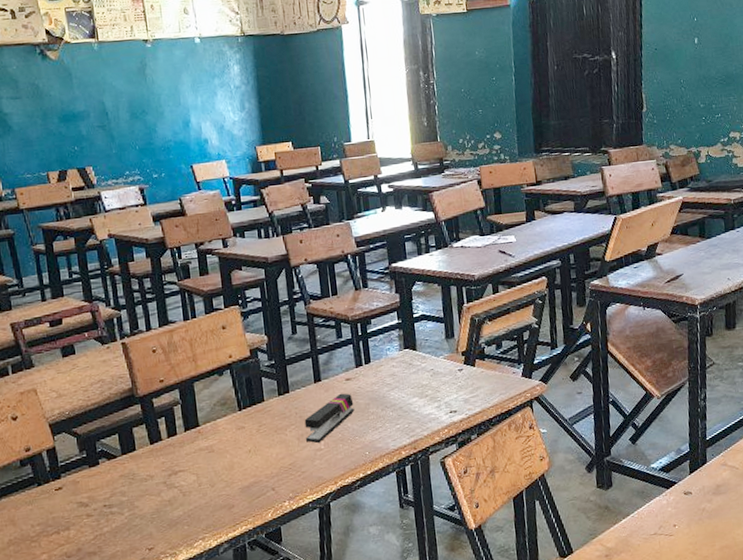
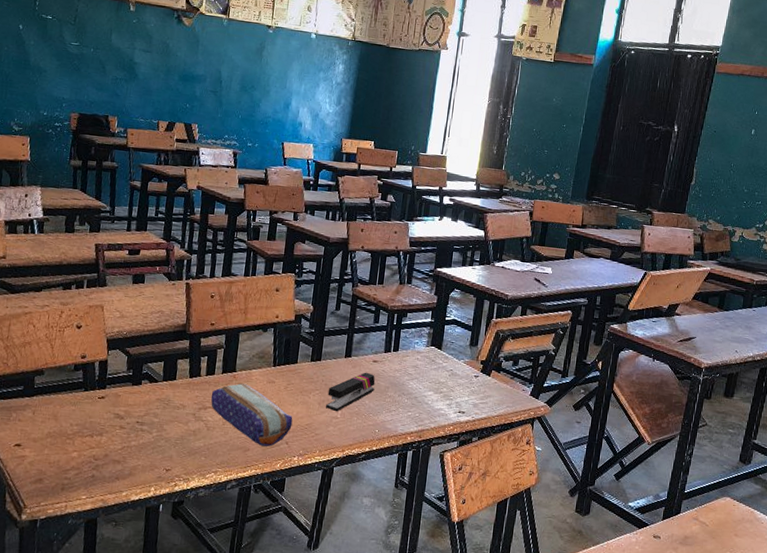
pencil case: none [178,436,275,499] -> present [210,383,293,447]

